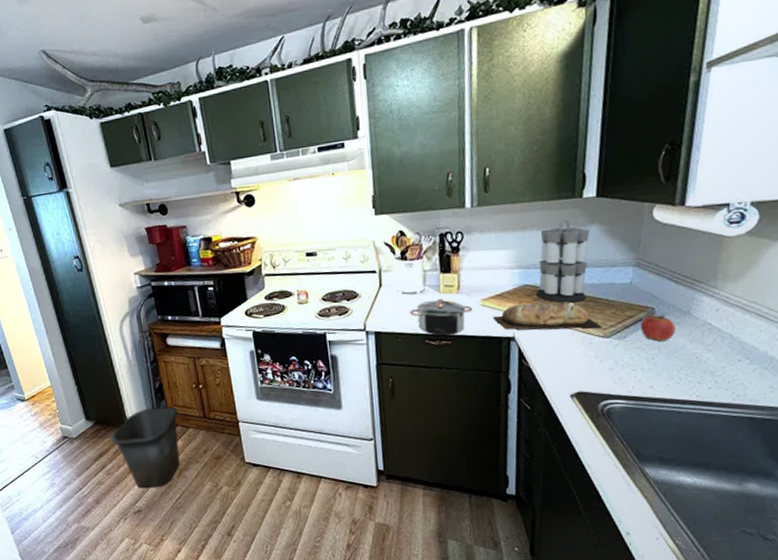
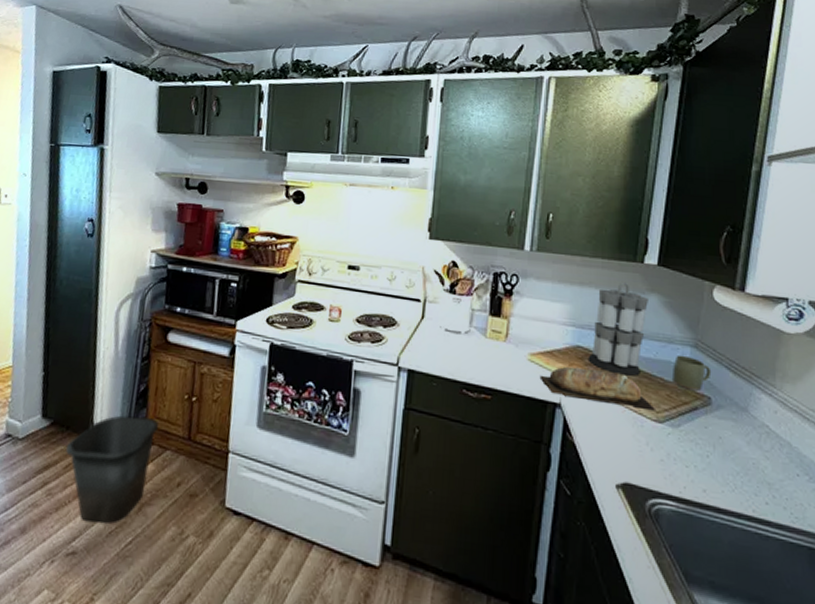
cooking pot: present [410,298,473,336] -> none [450,343,519,390]
mug: none [616,275,654,305] -> present [673,355,712,391]
fruit: present [639,314,676,342] -> none [695,405,733,439]

